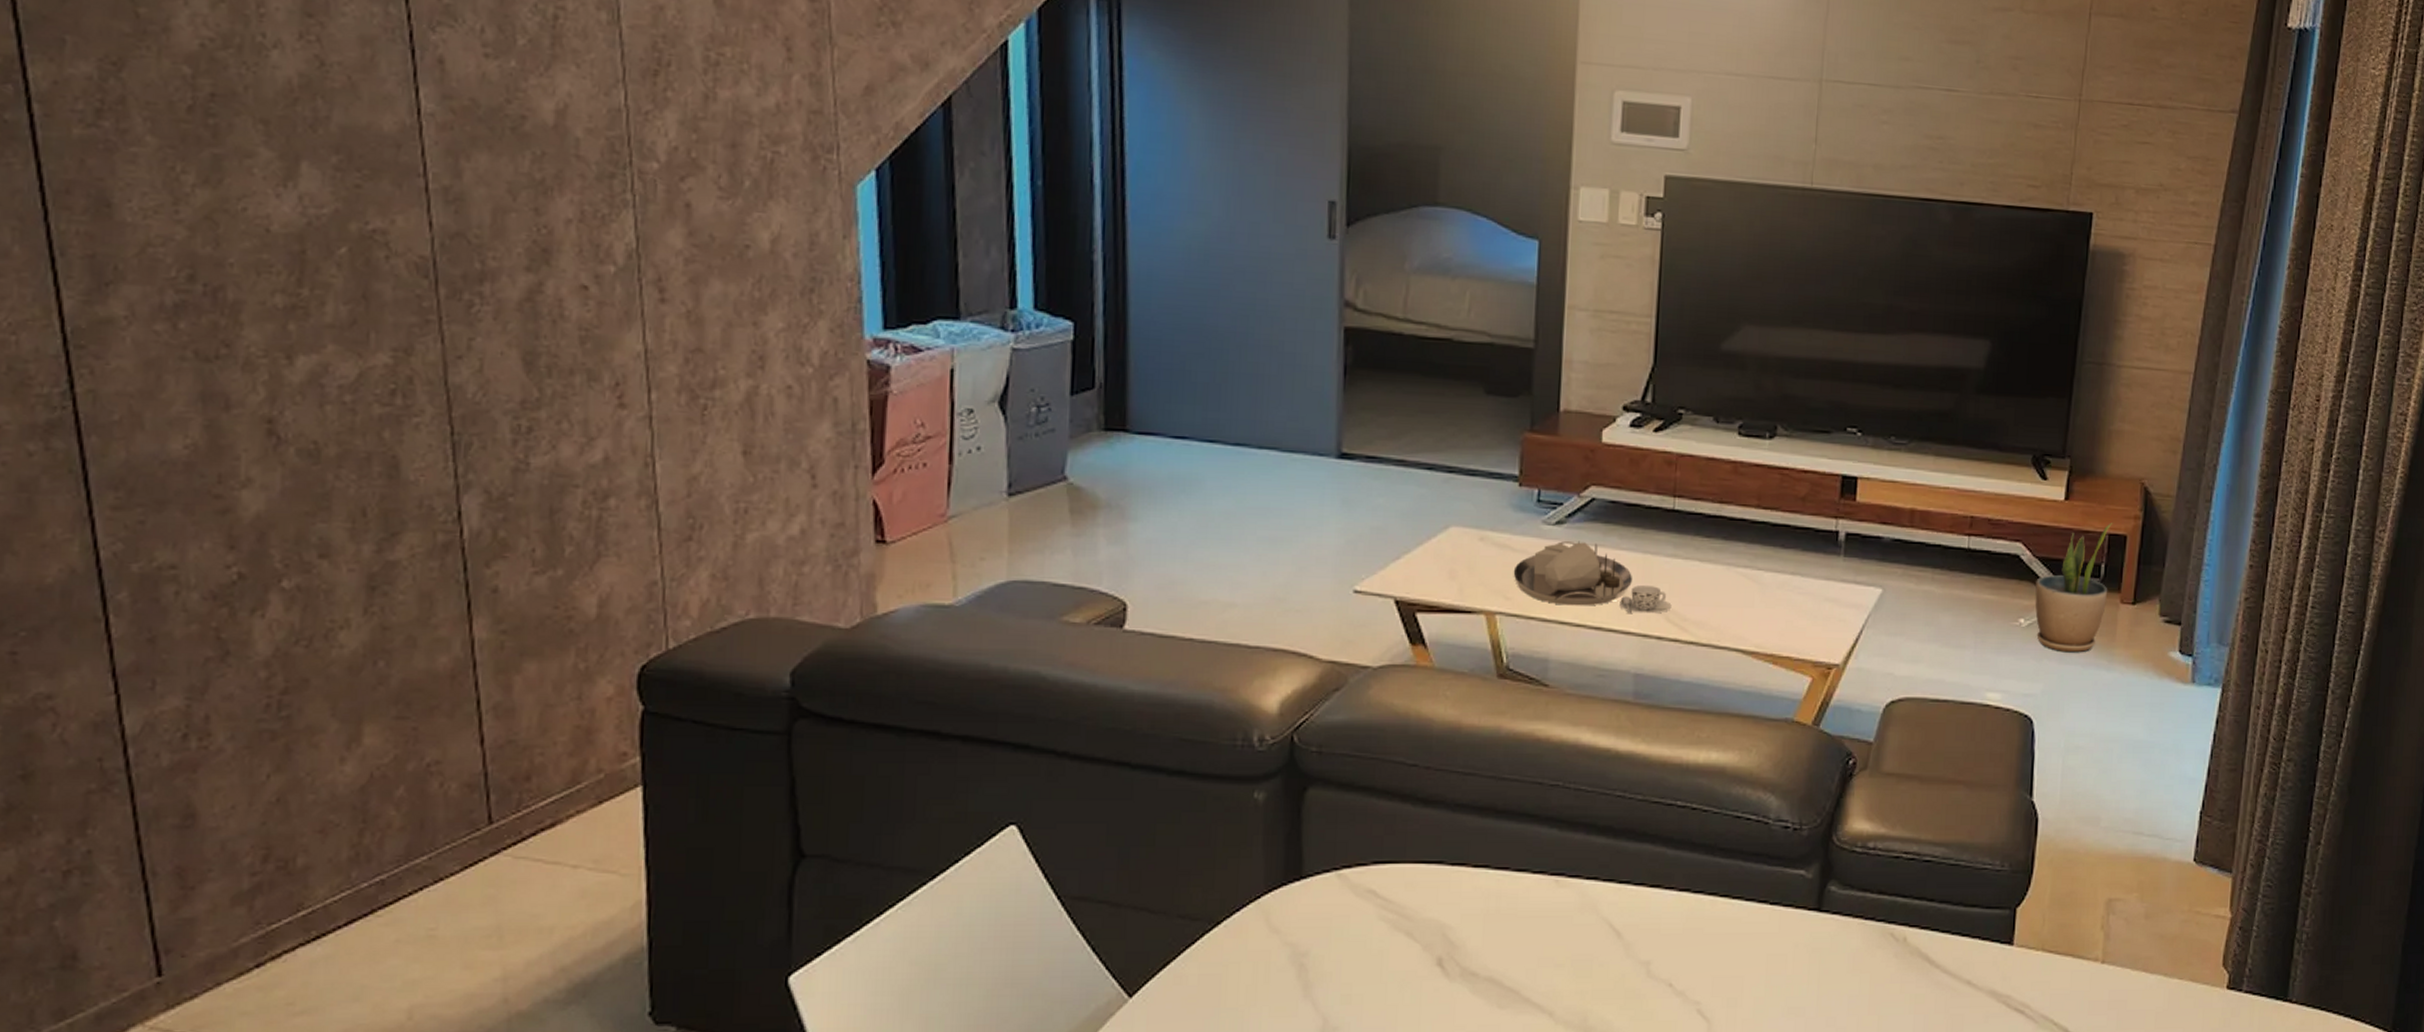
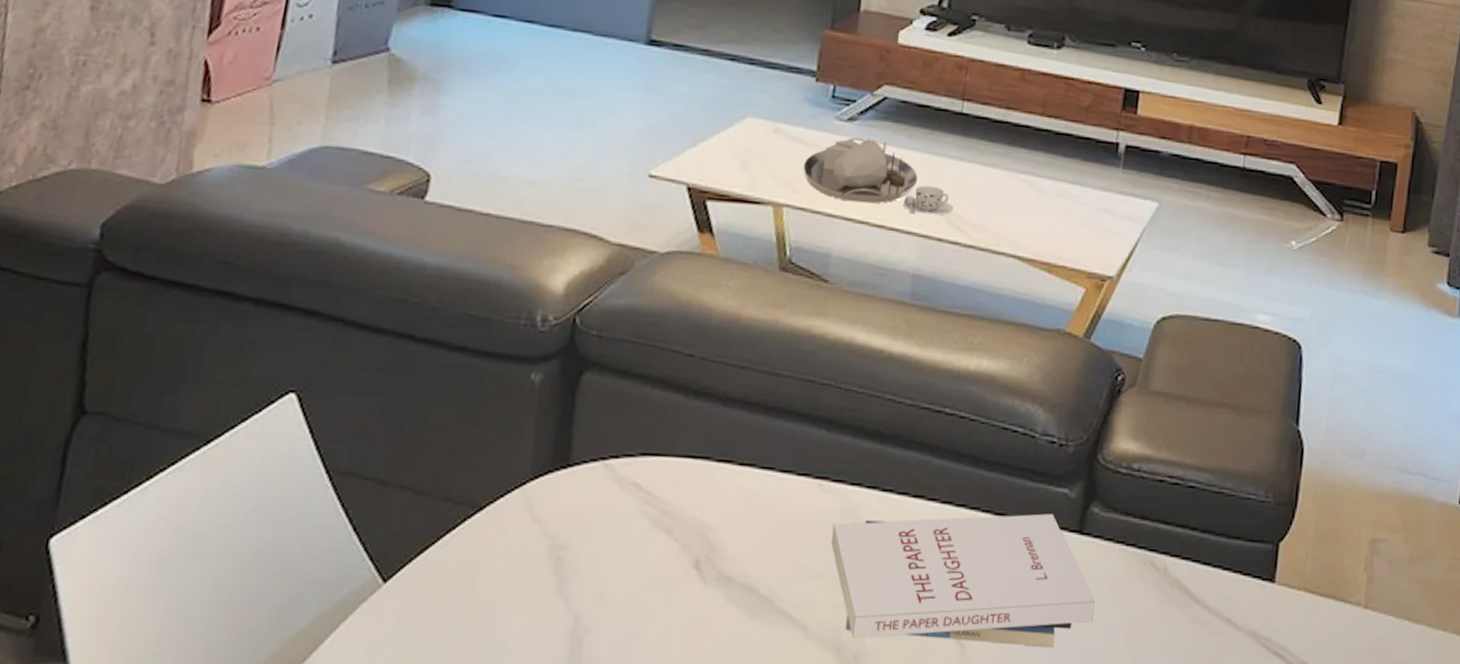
books: none [1571,895,1836,1020] -> present [830,513,1095,648]
potted plant: present [2035,523,2113,653] -> none [1306,150,1385,279]

